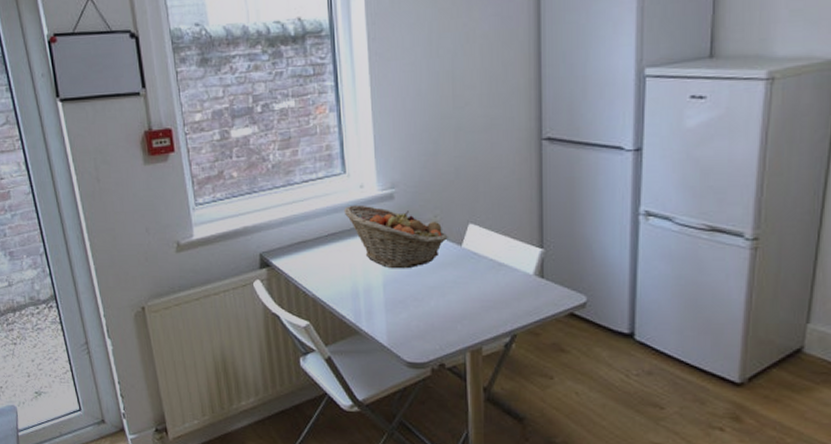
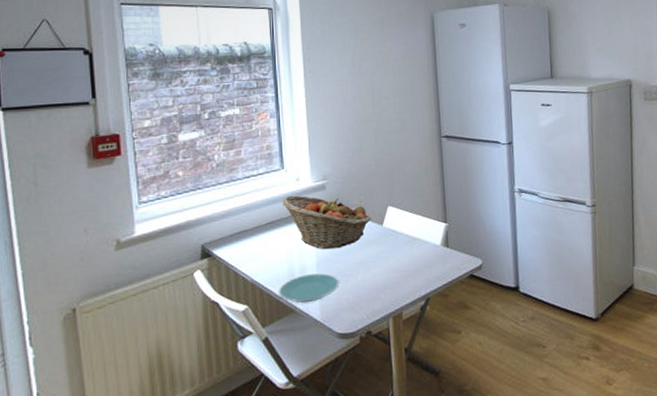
plate: none [342,295,409,326] -> present [279,273,339,303]

